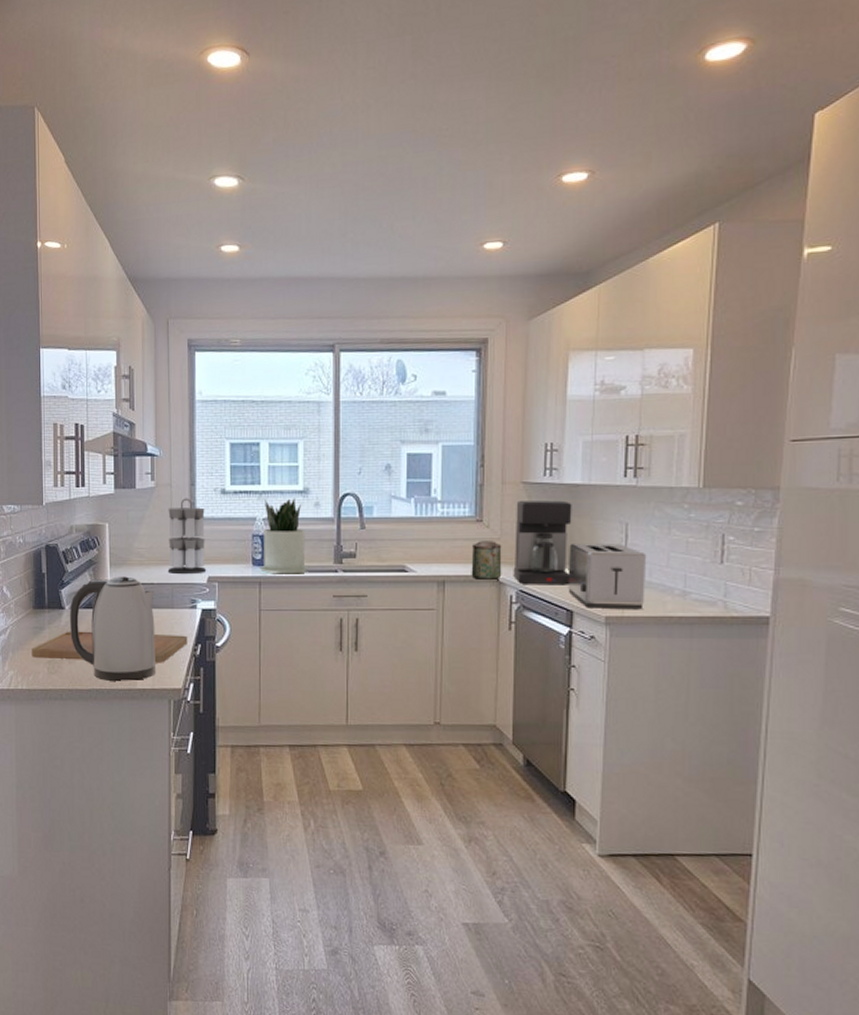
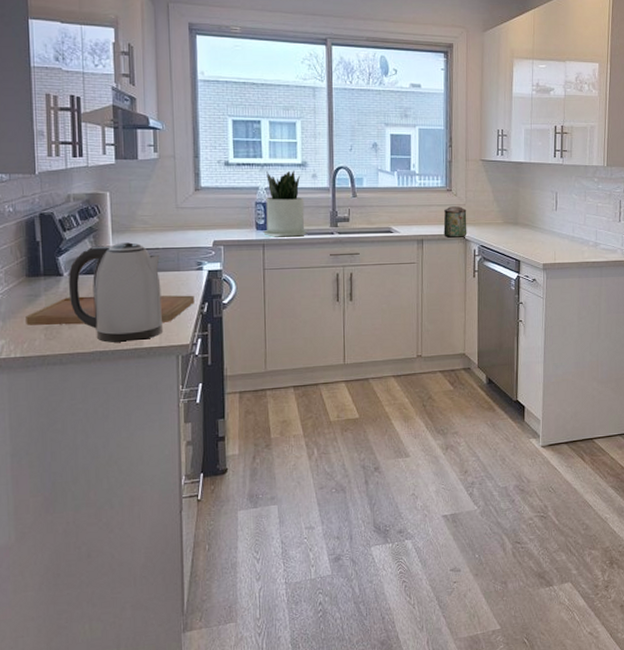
spice rack: present [167,498,206,575] -> none [172,169,211,240]
coffee maker: present [513,500,572,585] -> none [476,174,518,241]
toaster: present [568,543,647,610] -> none [516,207,571,258]

